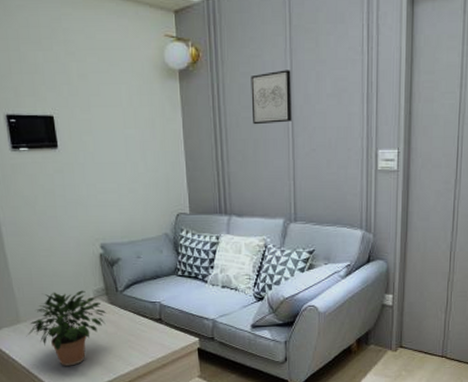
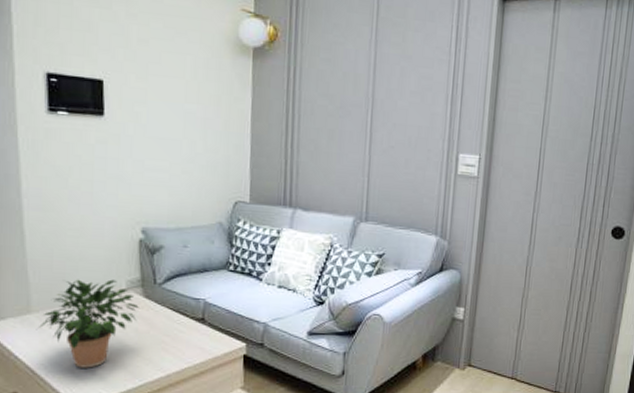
wall art: present [251,70,292,125] -> none [329,61,375,116]

